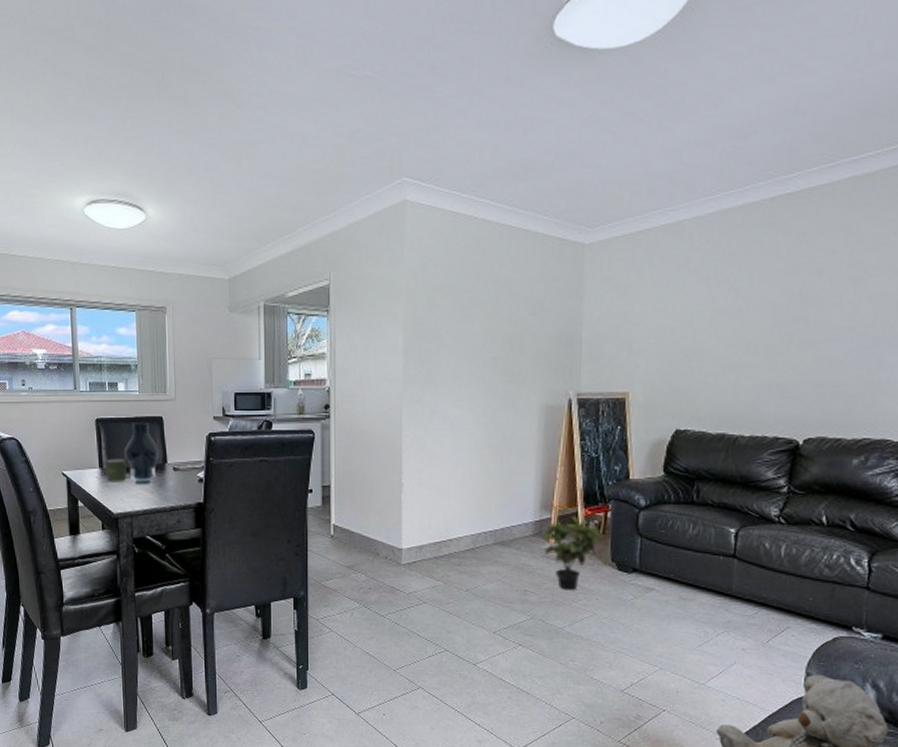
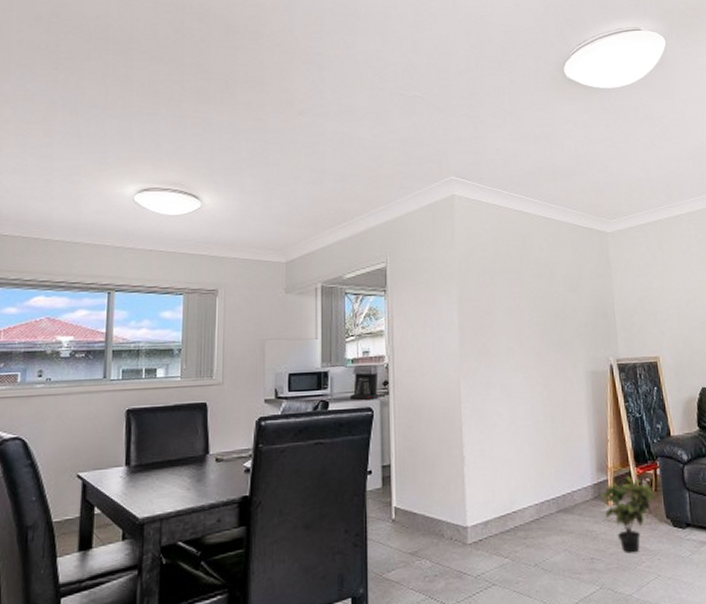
mug: present [105,459,131,484] -> none [132,453,164,483]
vase: present [124,423,160,485] -> none [158,411,201,482]
coffee maker: none [293,387,320,423] -> present [350,364,379,401]

